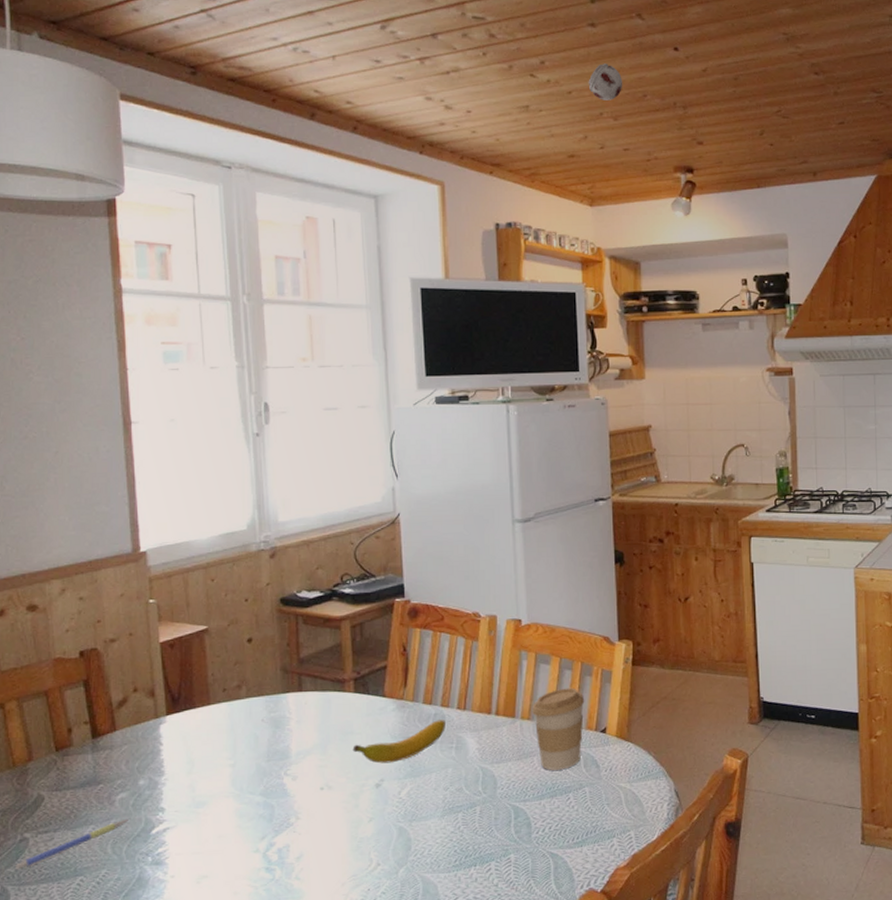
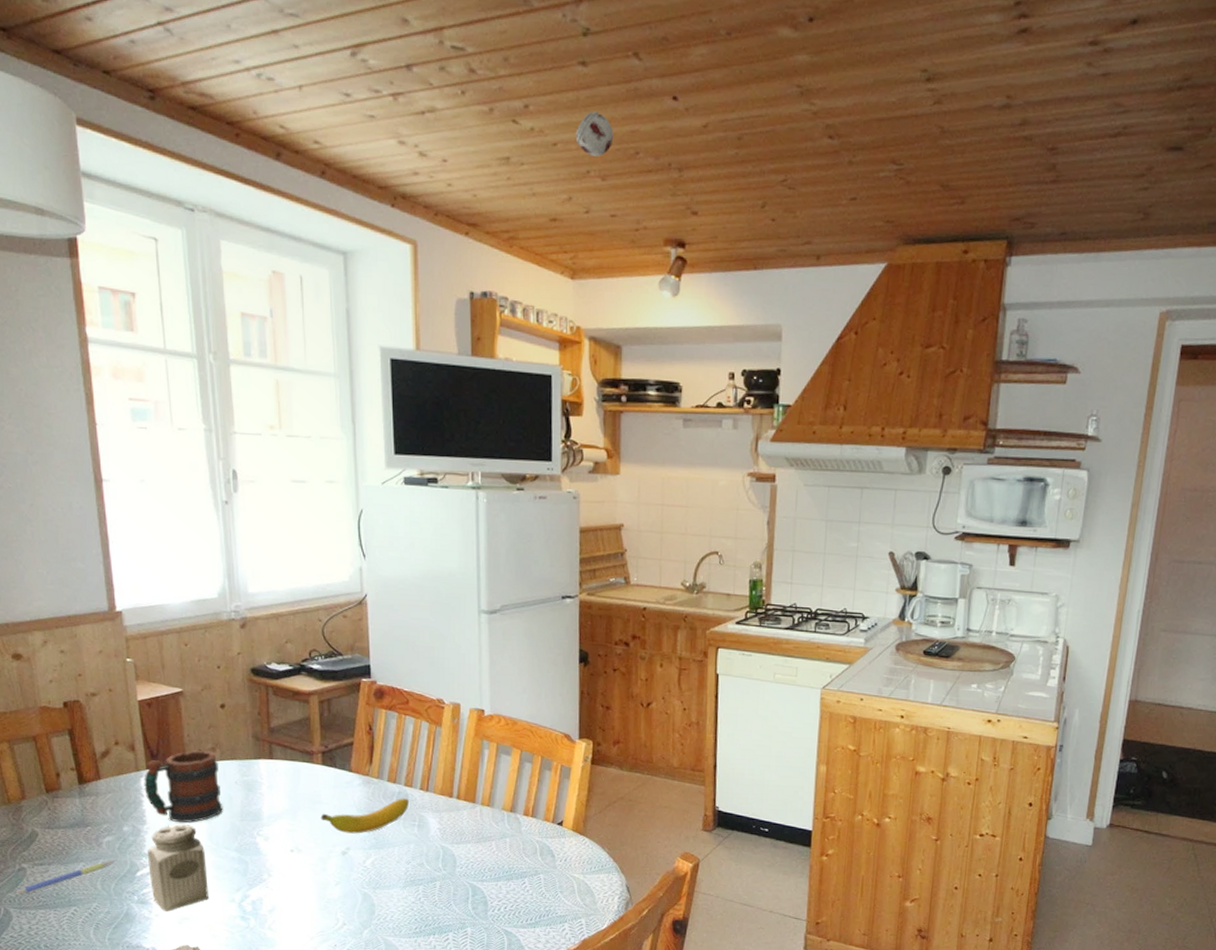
mug: none [163,689,248,770] -> present [144,750,223,823]
salt shaker: none [165,771,230,871] -> present [148,824,209,912]
coffee cup: present [532,687,585,770] -> none [492,779,544,856]

